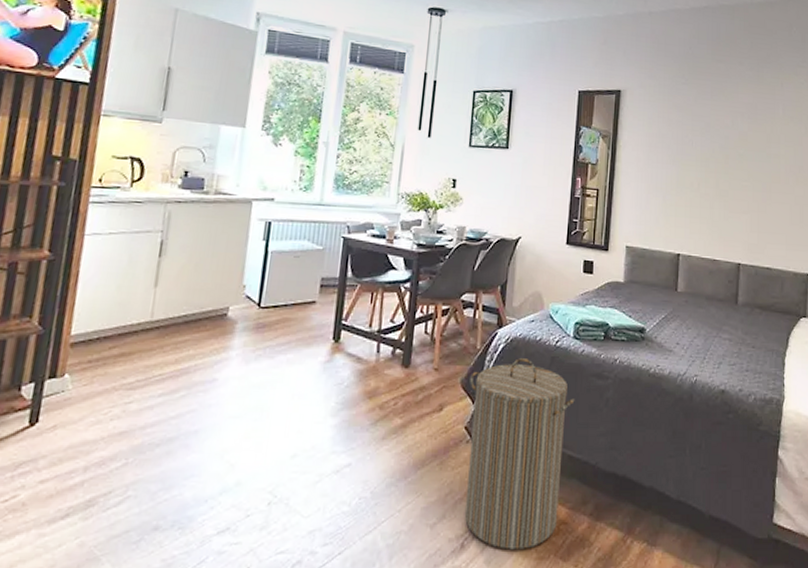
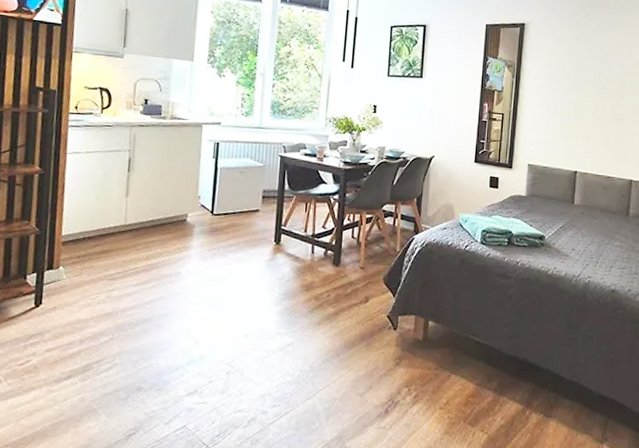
laundry hamper: present [464,358,575,550] -> none [387,260,482,416]

